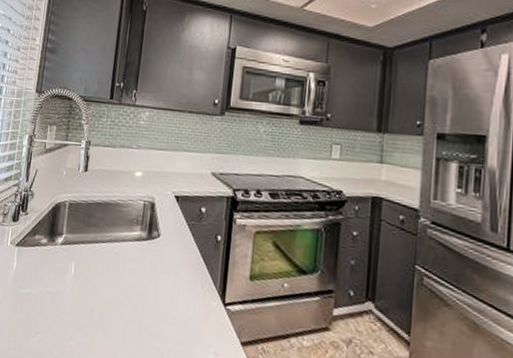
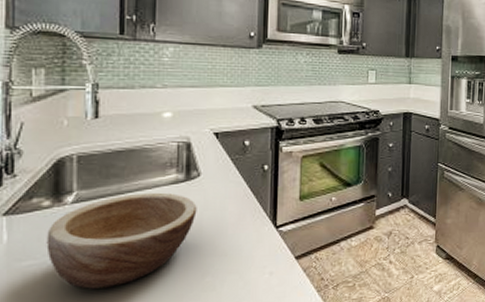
bowl: none [39,244,155,330] -> present [46,192,197,289]

